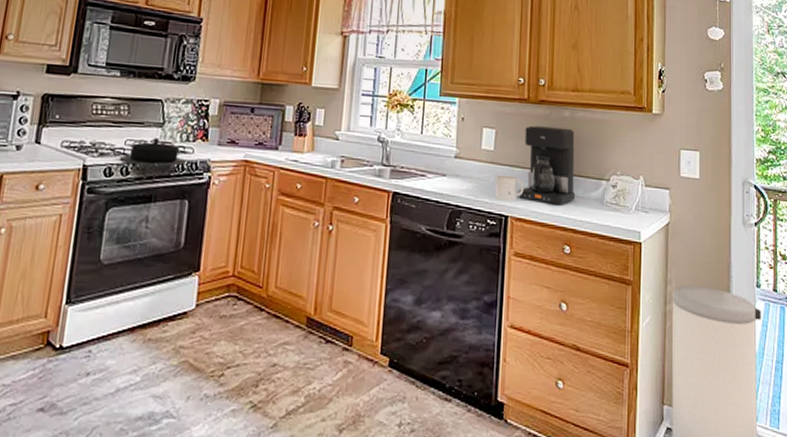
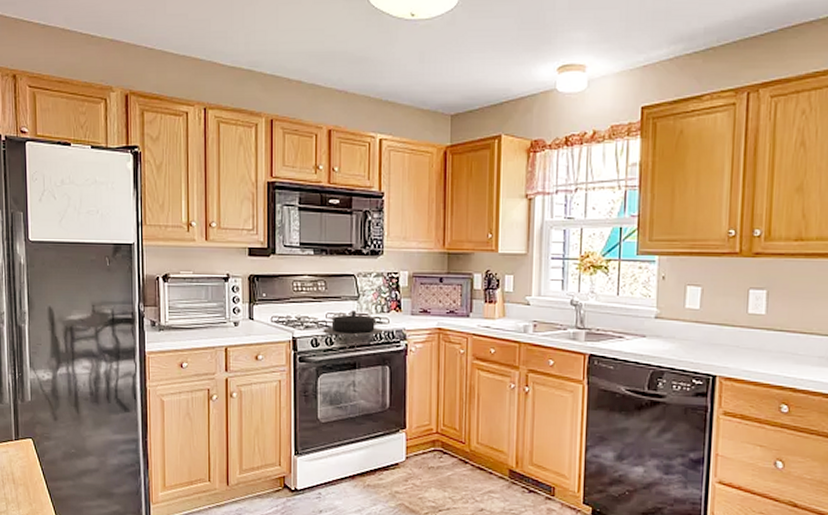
mug: present [494,174,524,202] -> none [700,334,735,362]
coffee maker: present [518,125,575,205] -> none [728,281,797,364]

